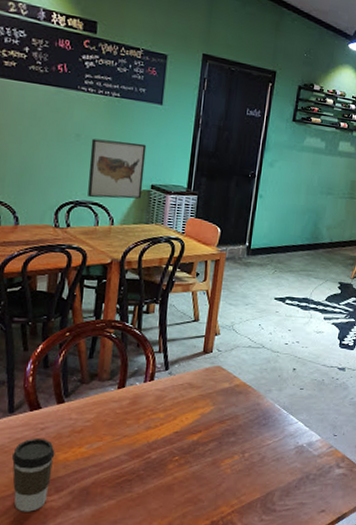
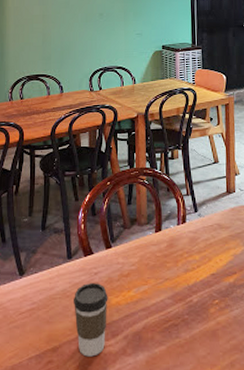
wall art: present [88,138,147,199] -> none [111,13,156,63]

